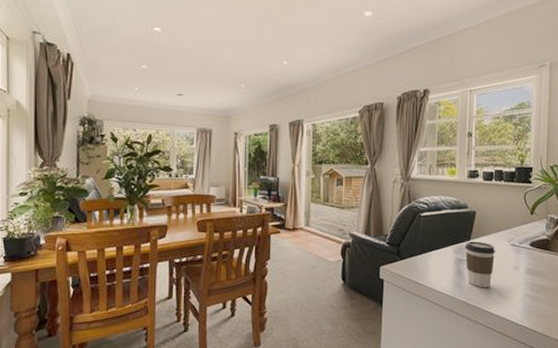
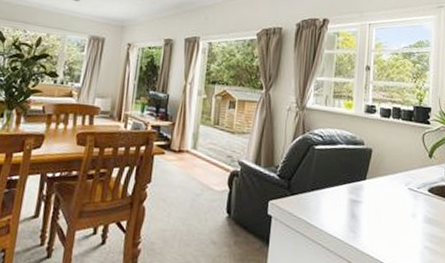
coffee cup: present [464,241,496,287] -> none [359,181,393,235]

